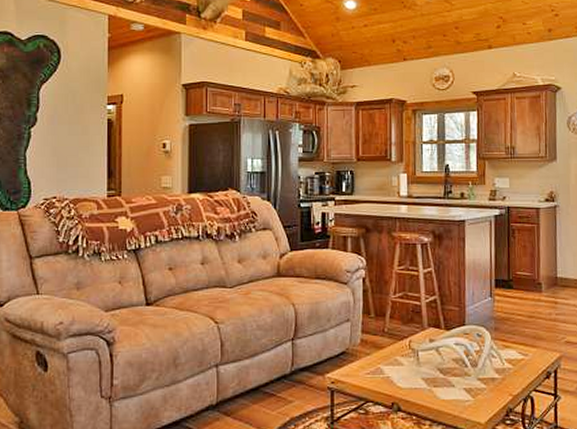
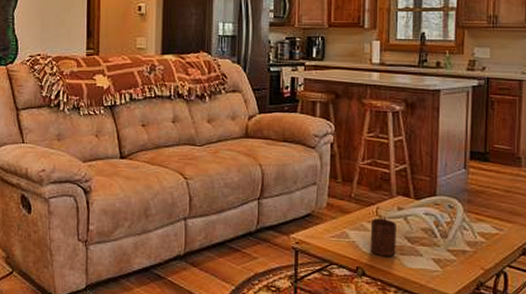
cup: none [404,351,430,389] -> present [370,218,396,256]

